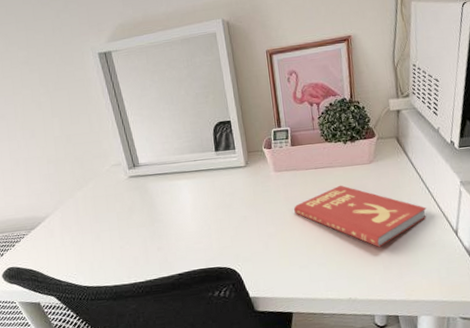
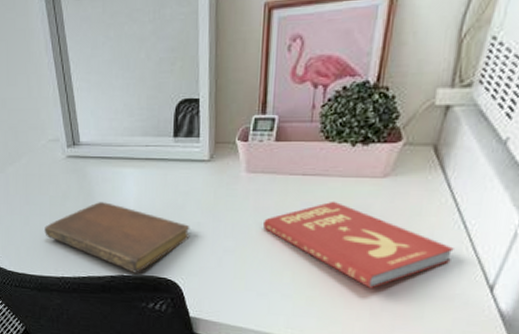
notebook: none [115,210,240,268] -> present [44,202,190,273]

